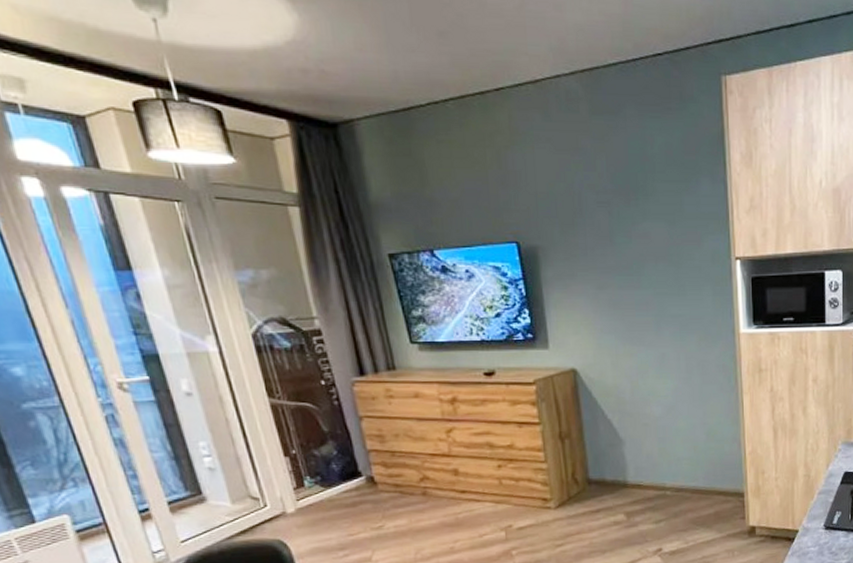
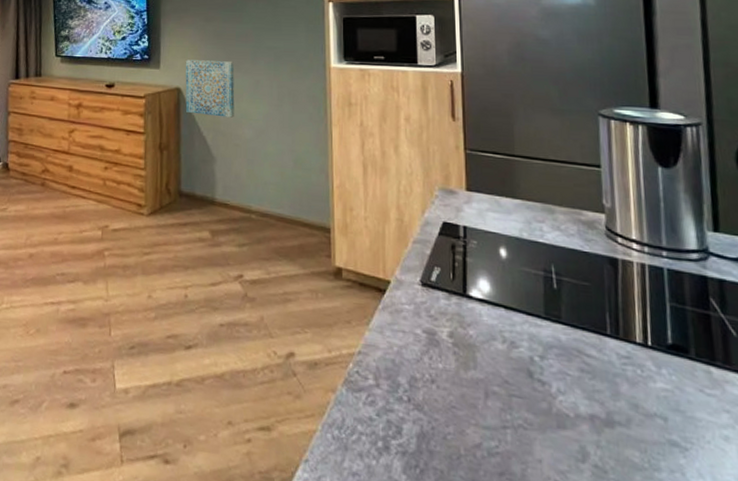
wall art: none [578,334,640,397] -> present [185,59,235,118]

